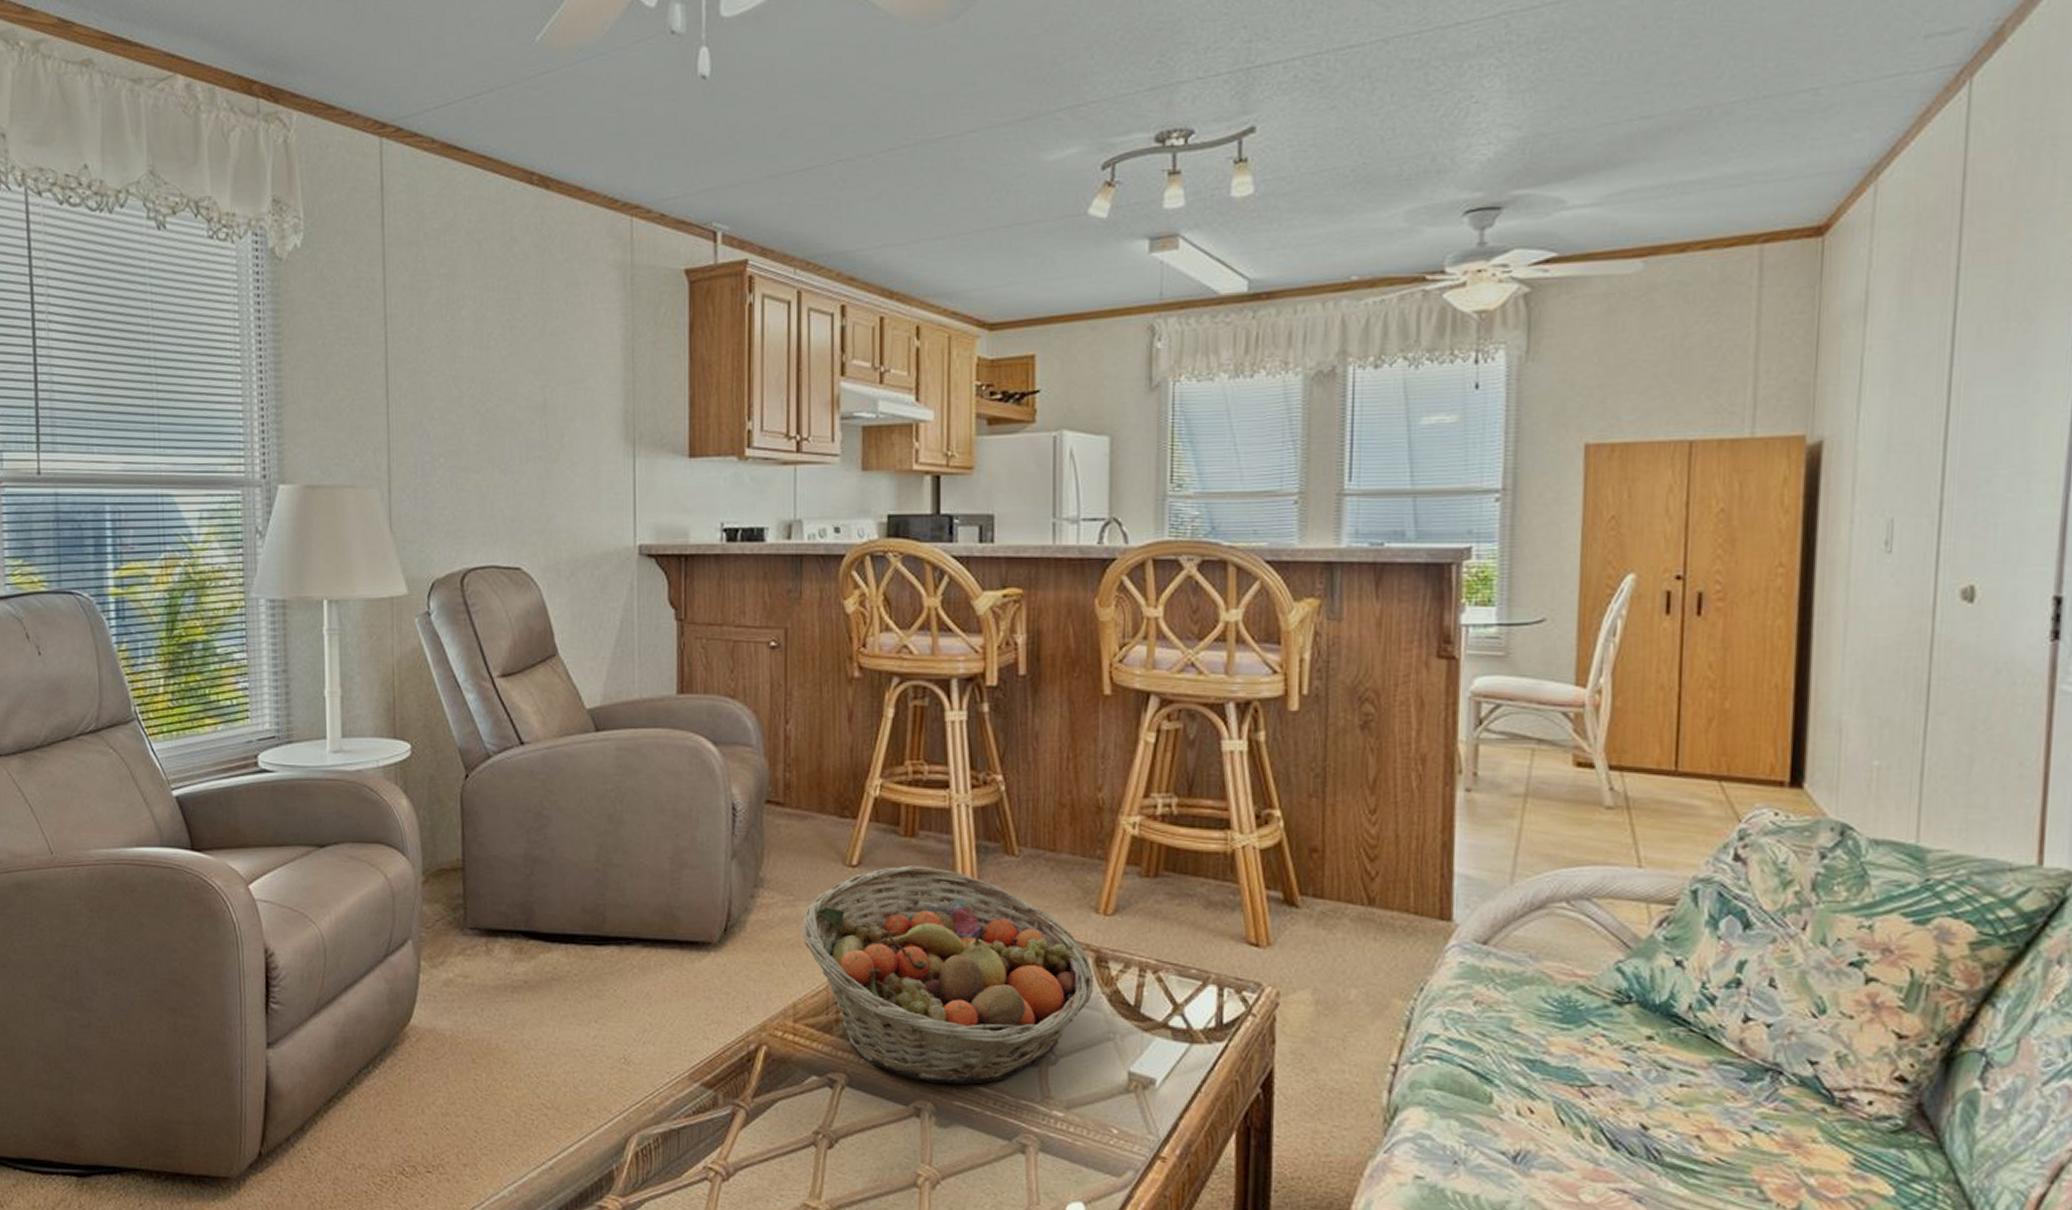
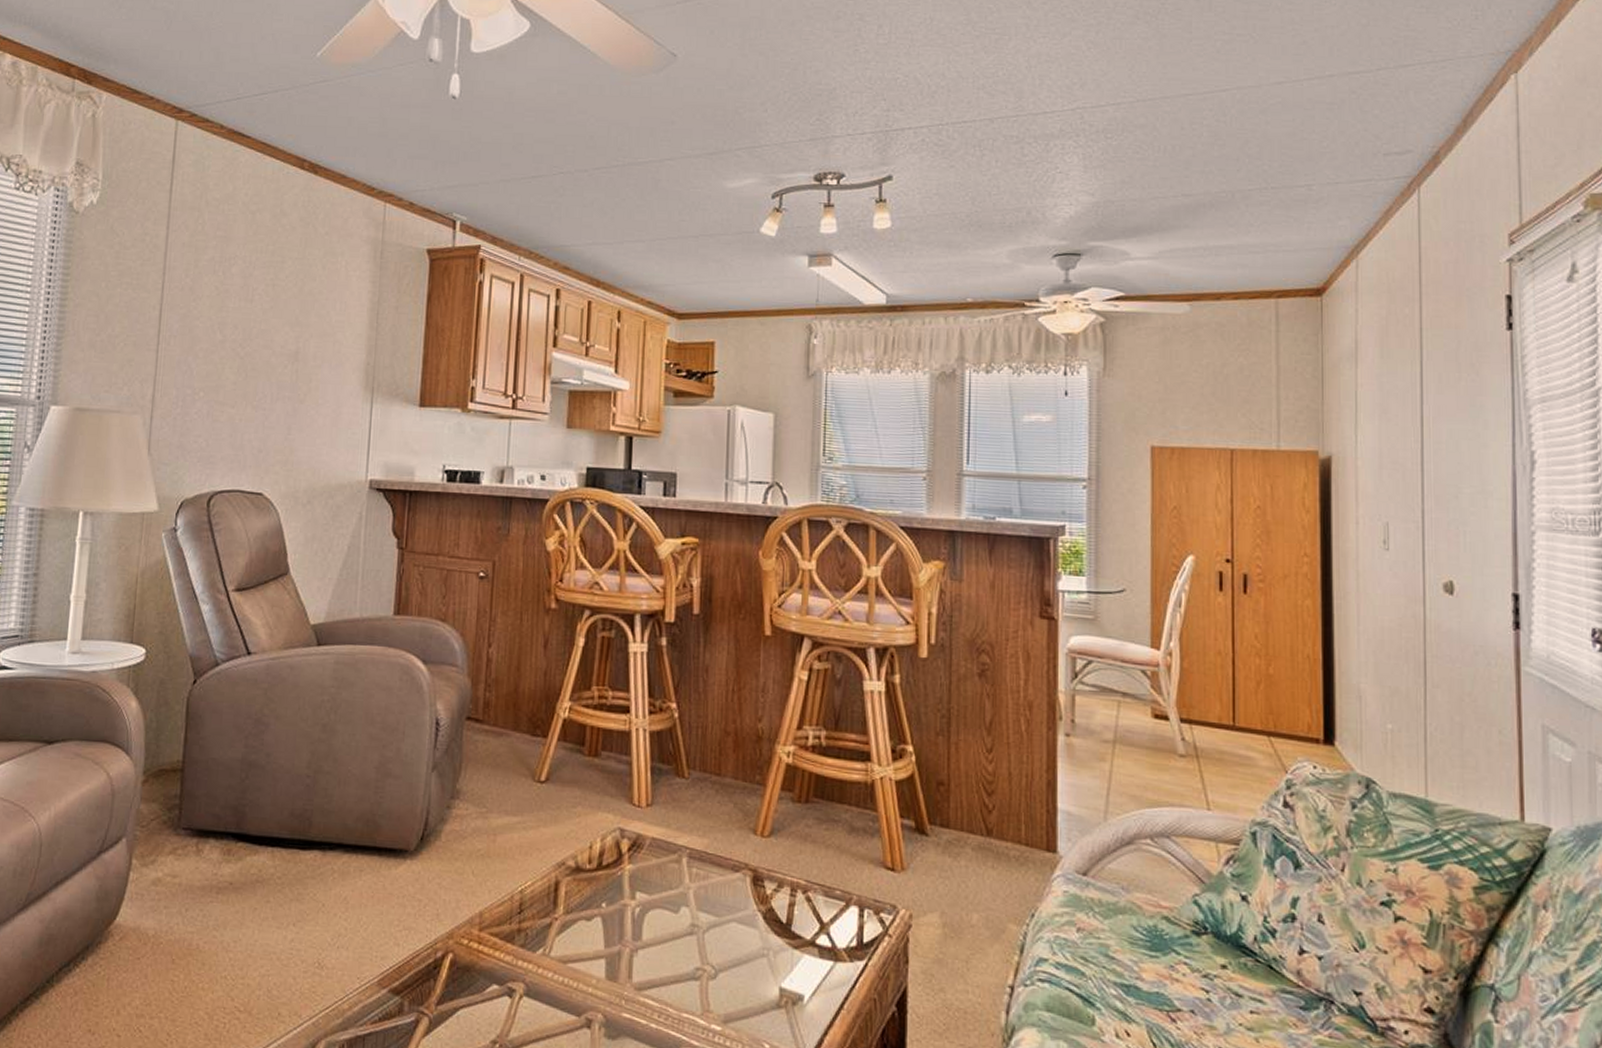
fruit basket: present [802,865,1094,1085] -> none [492,783,752,997]

